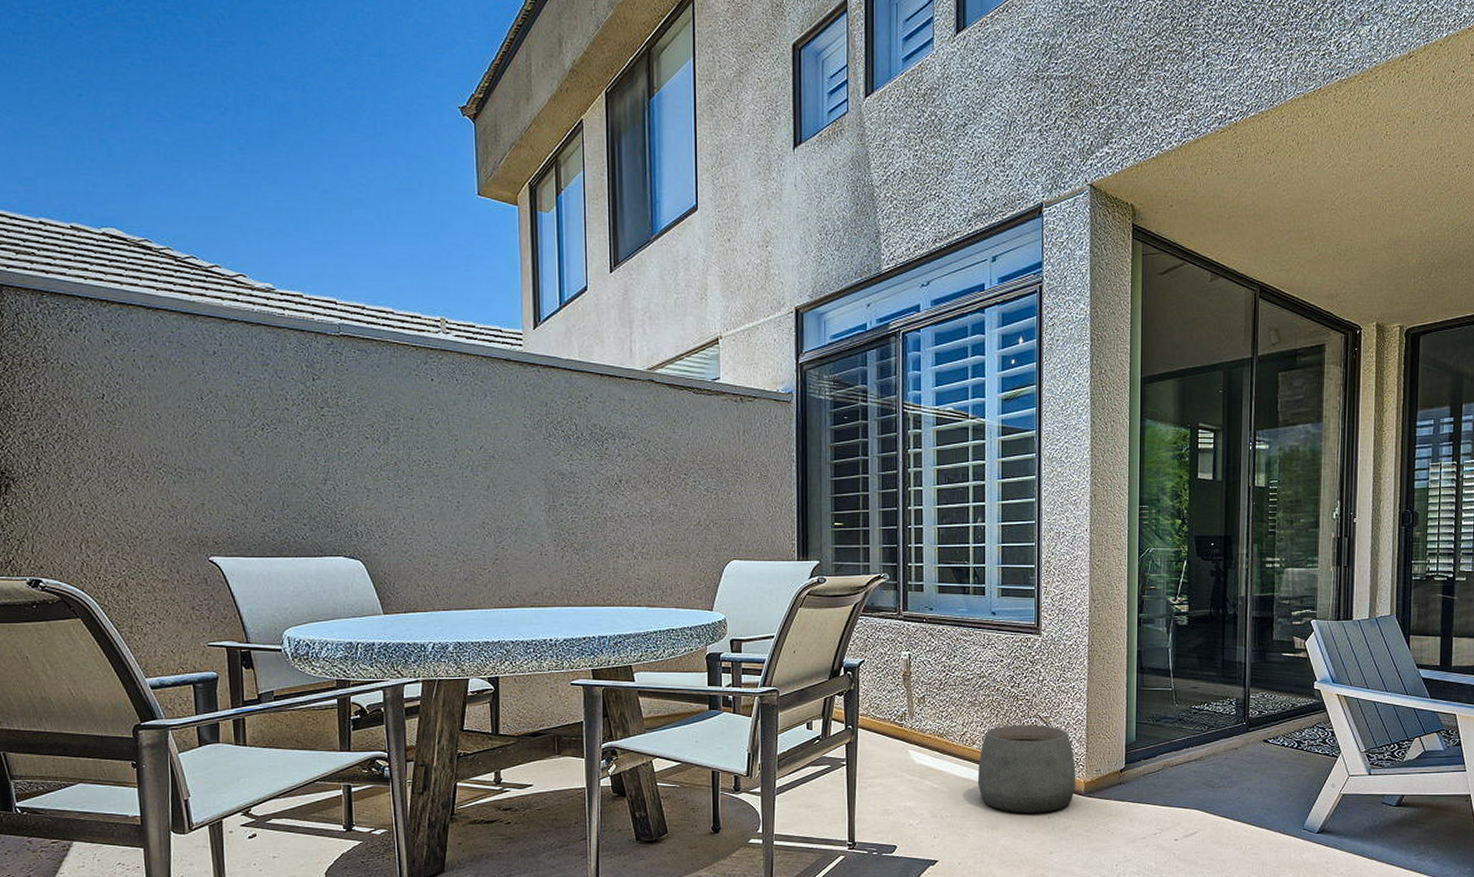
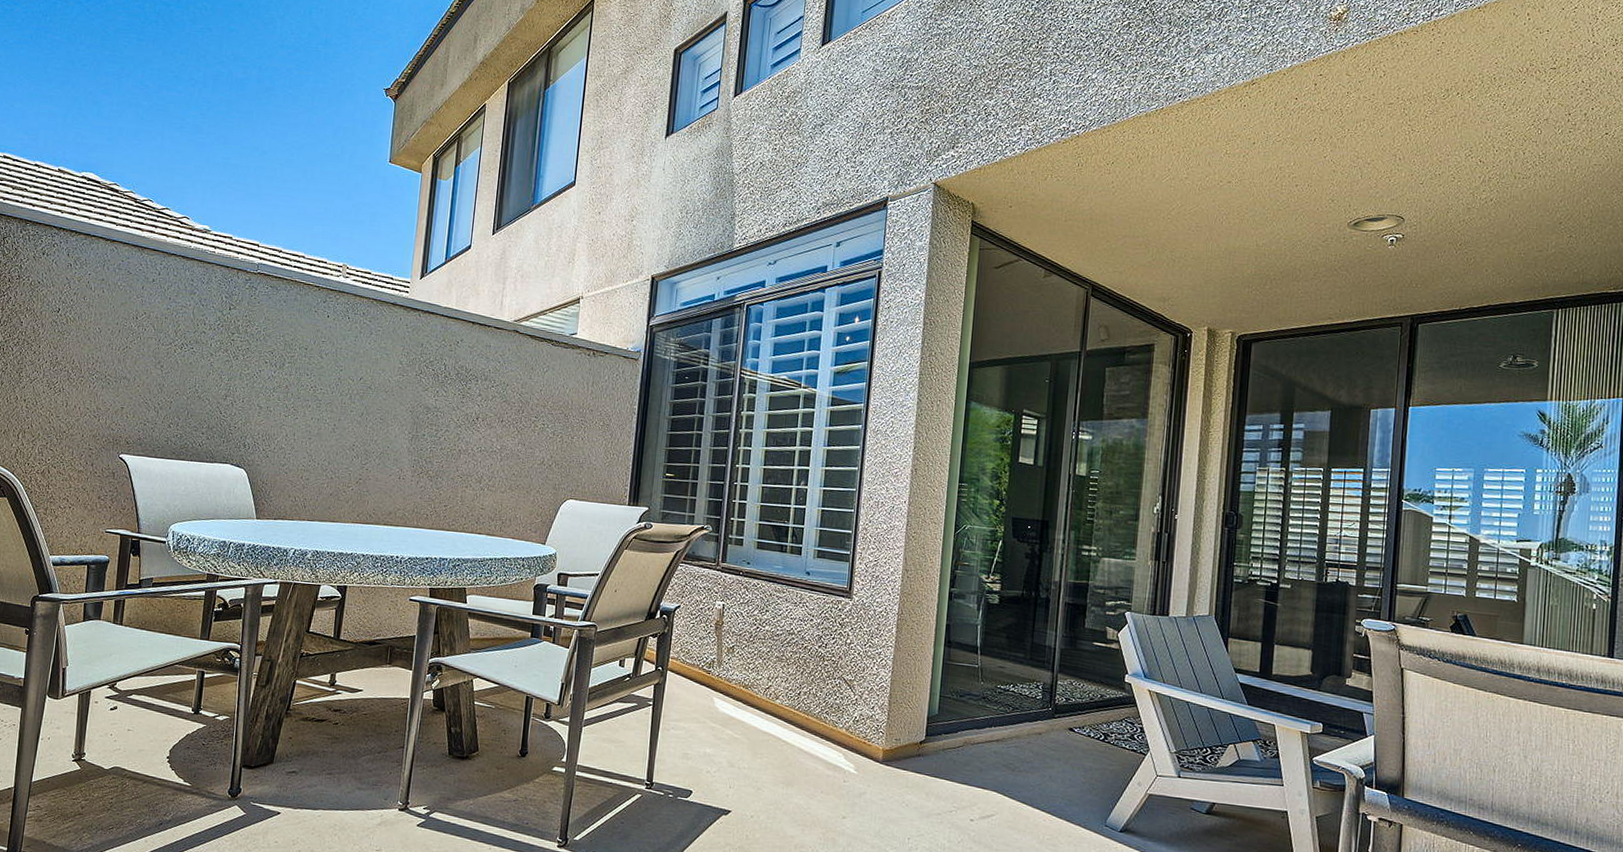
planter pot: present [977,725,1076,813] -> none [777,684,876,776]

